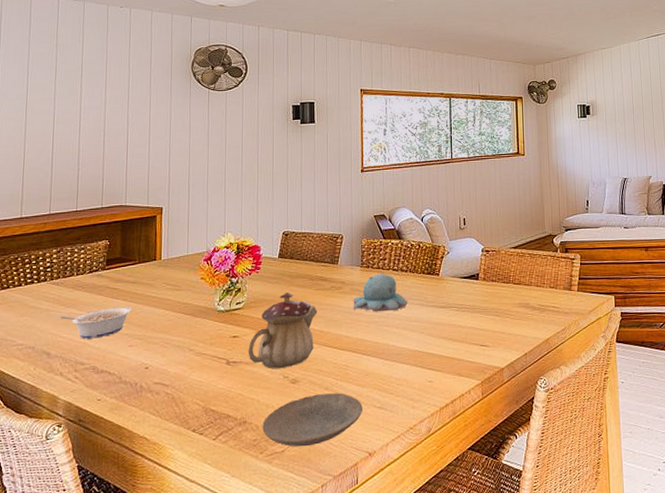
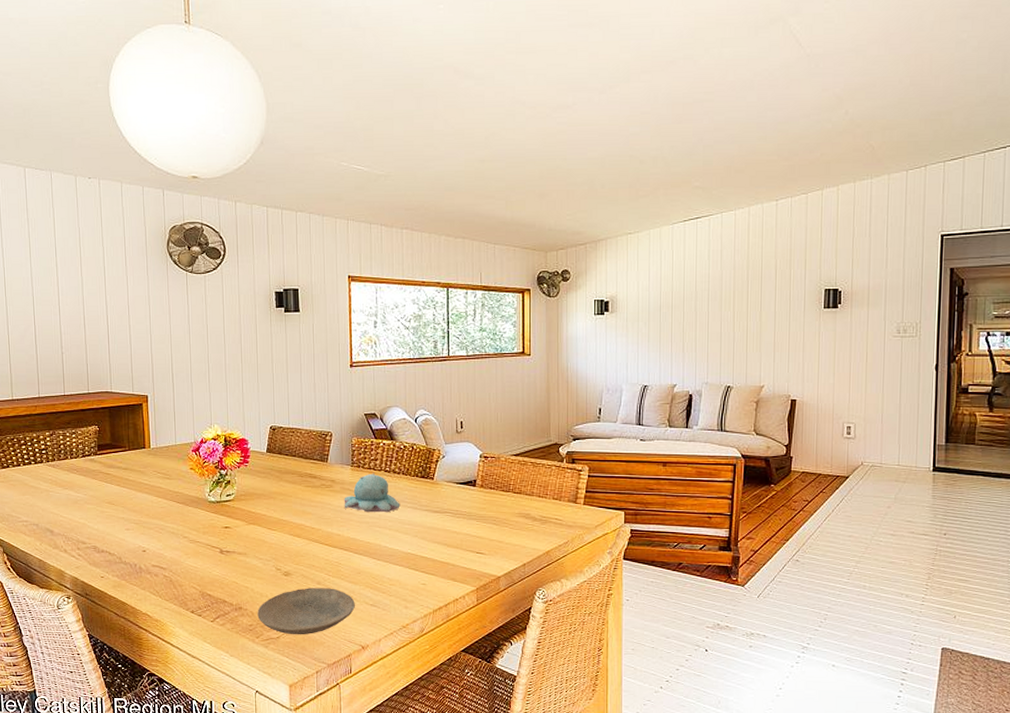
legume: present [60,307,132,339] -> none [59,492,126,520]
teapot: present [248,293,318,369] -> none [240,488,308,561]

